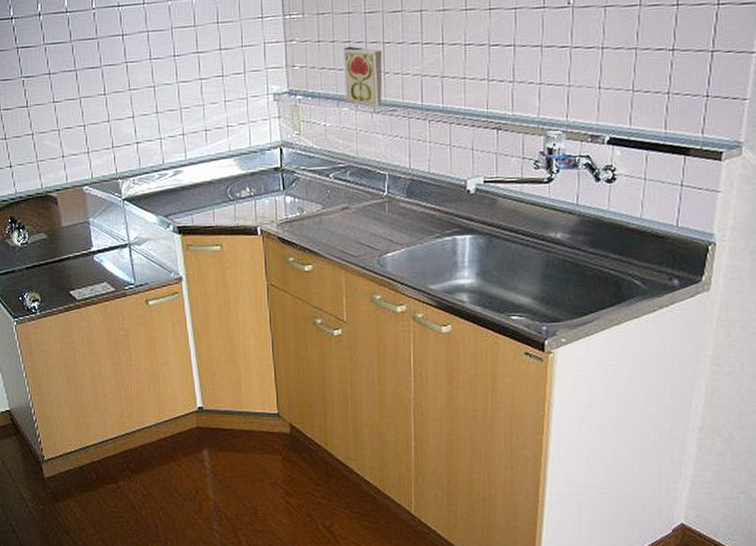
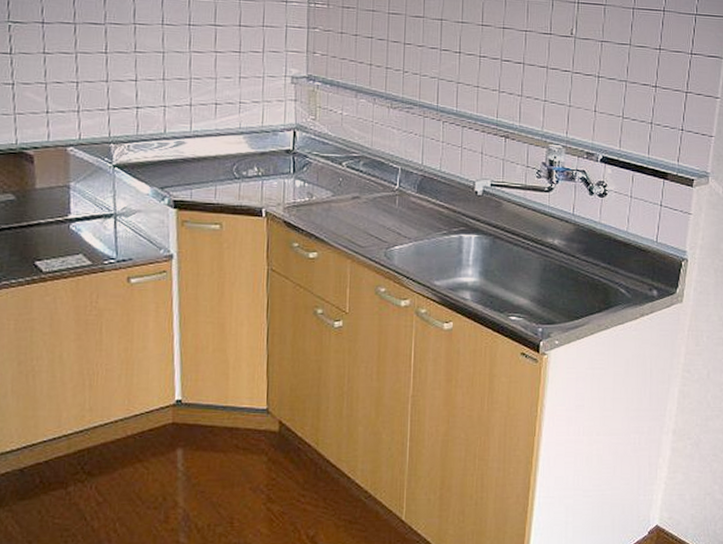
decorative tile: present [344,46,383,107] -> none [364,42,402,103]

